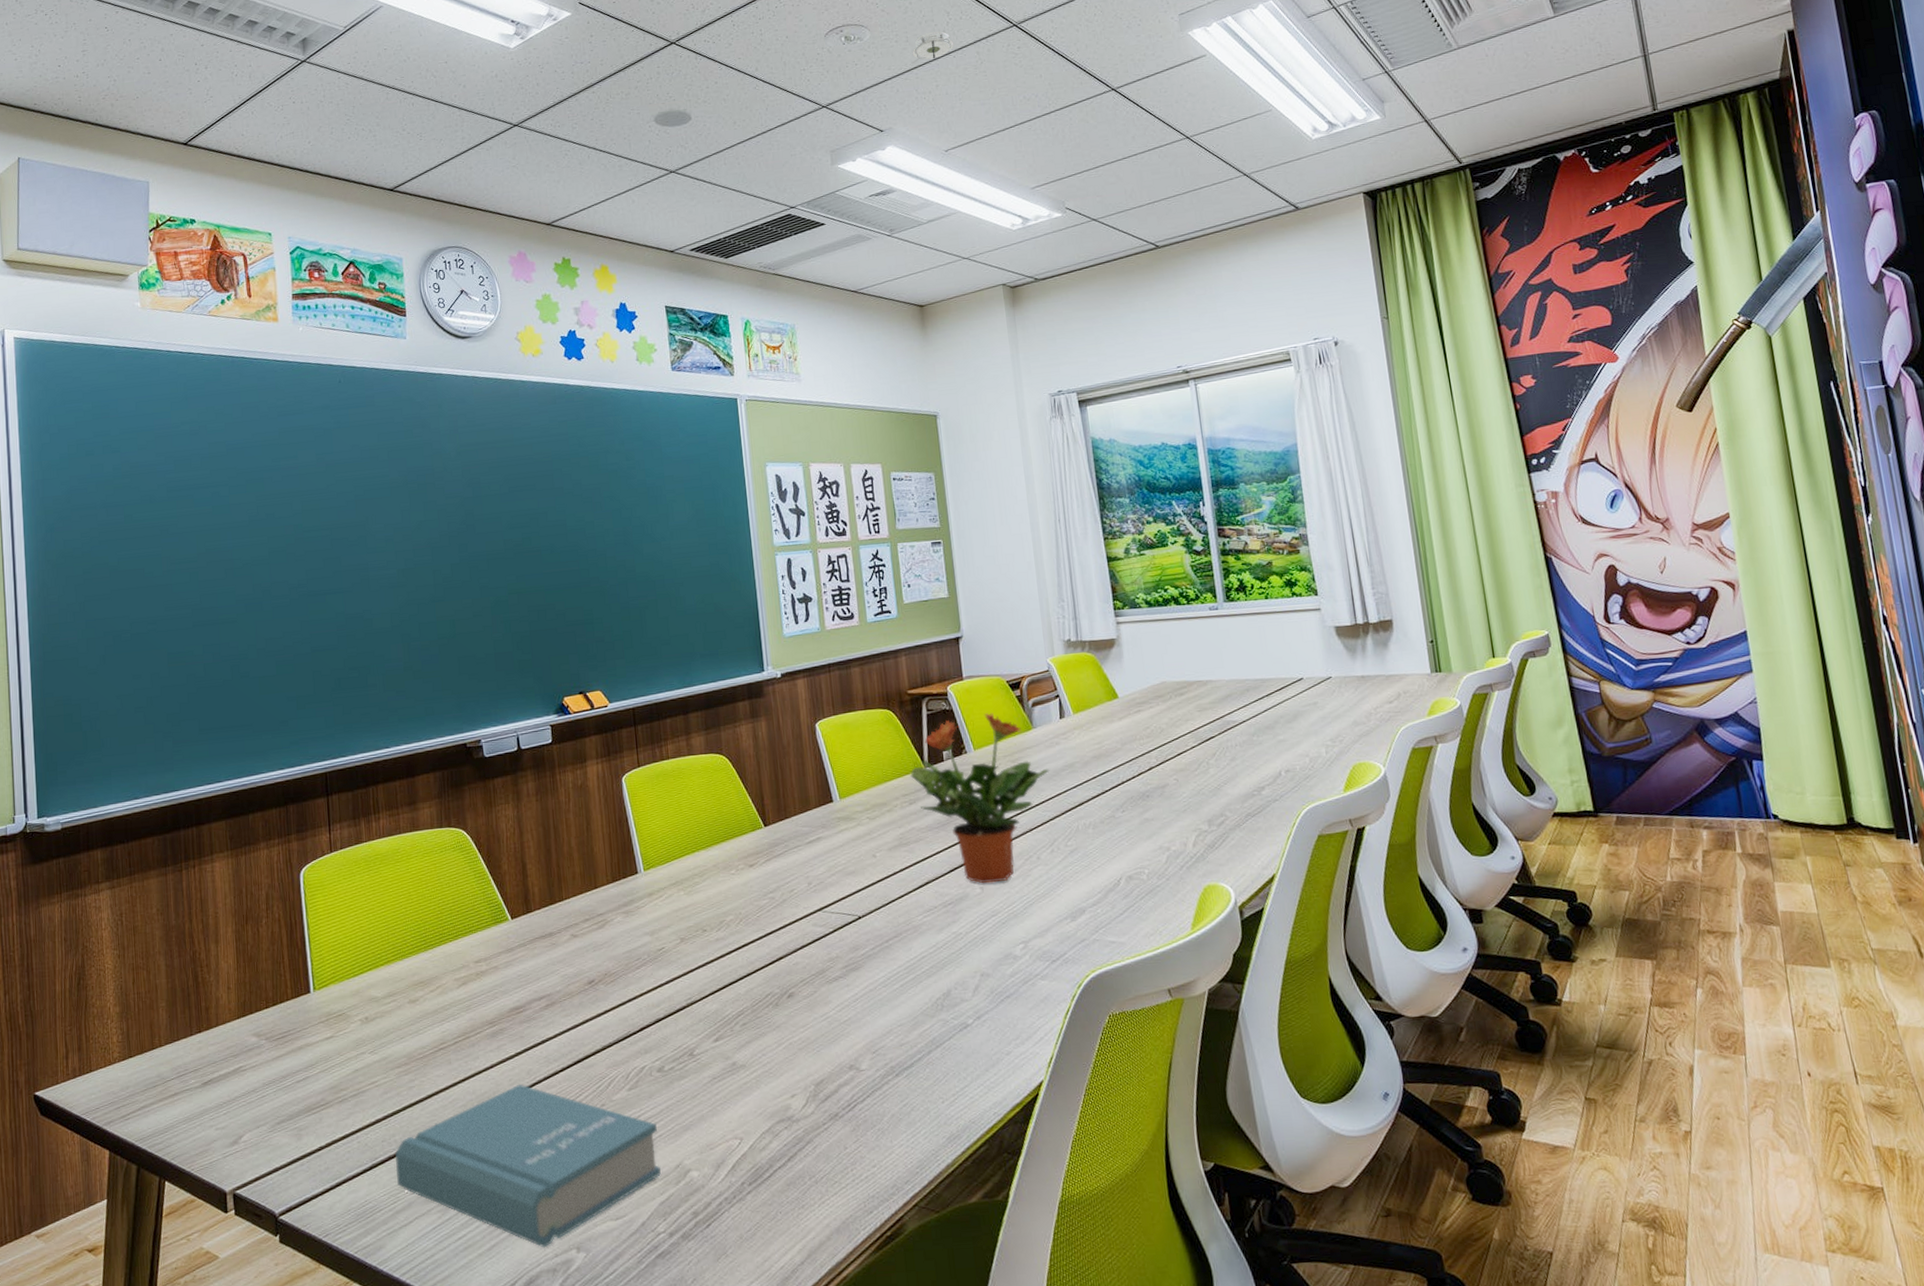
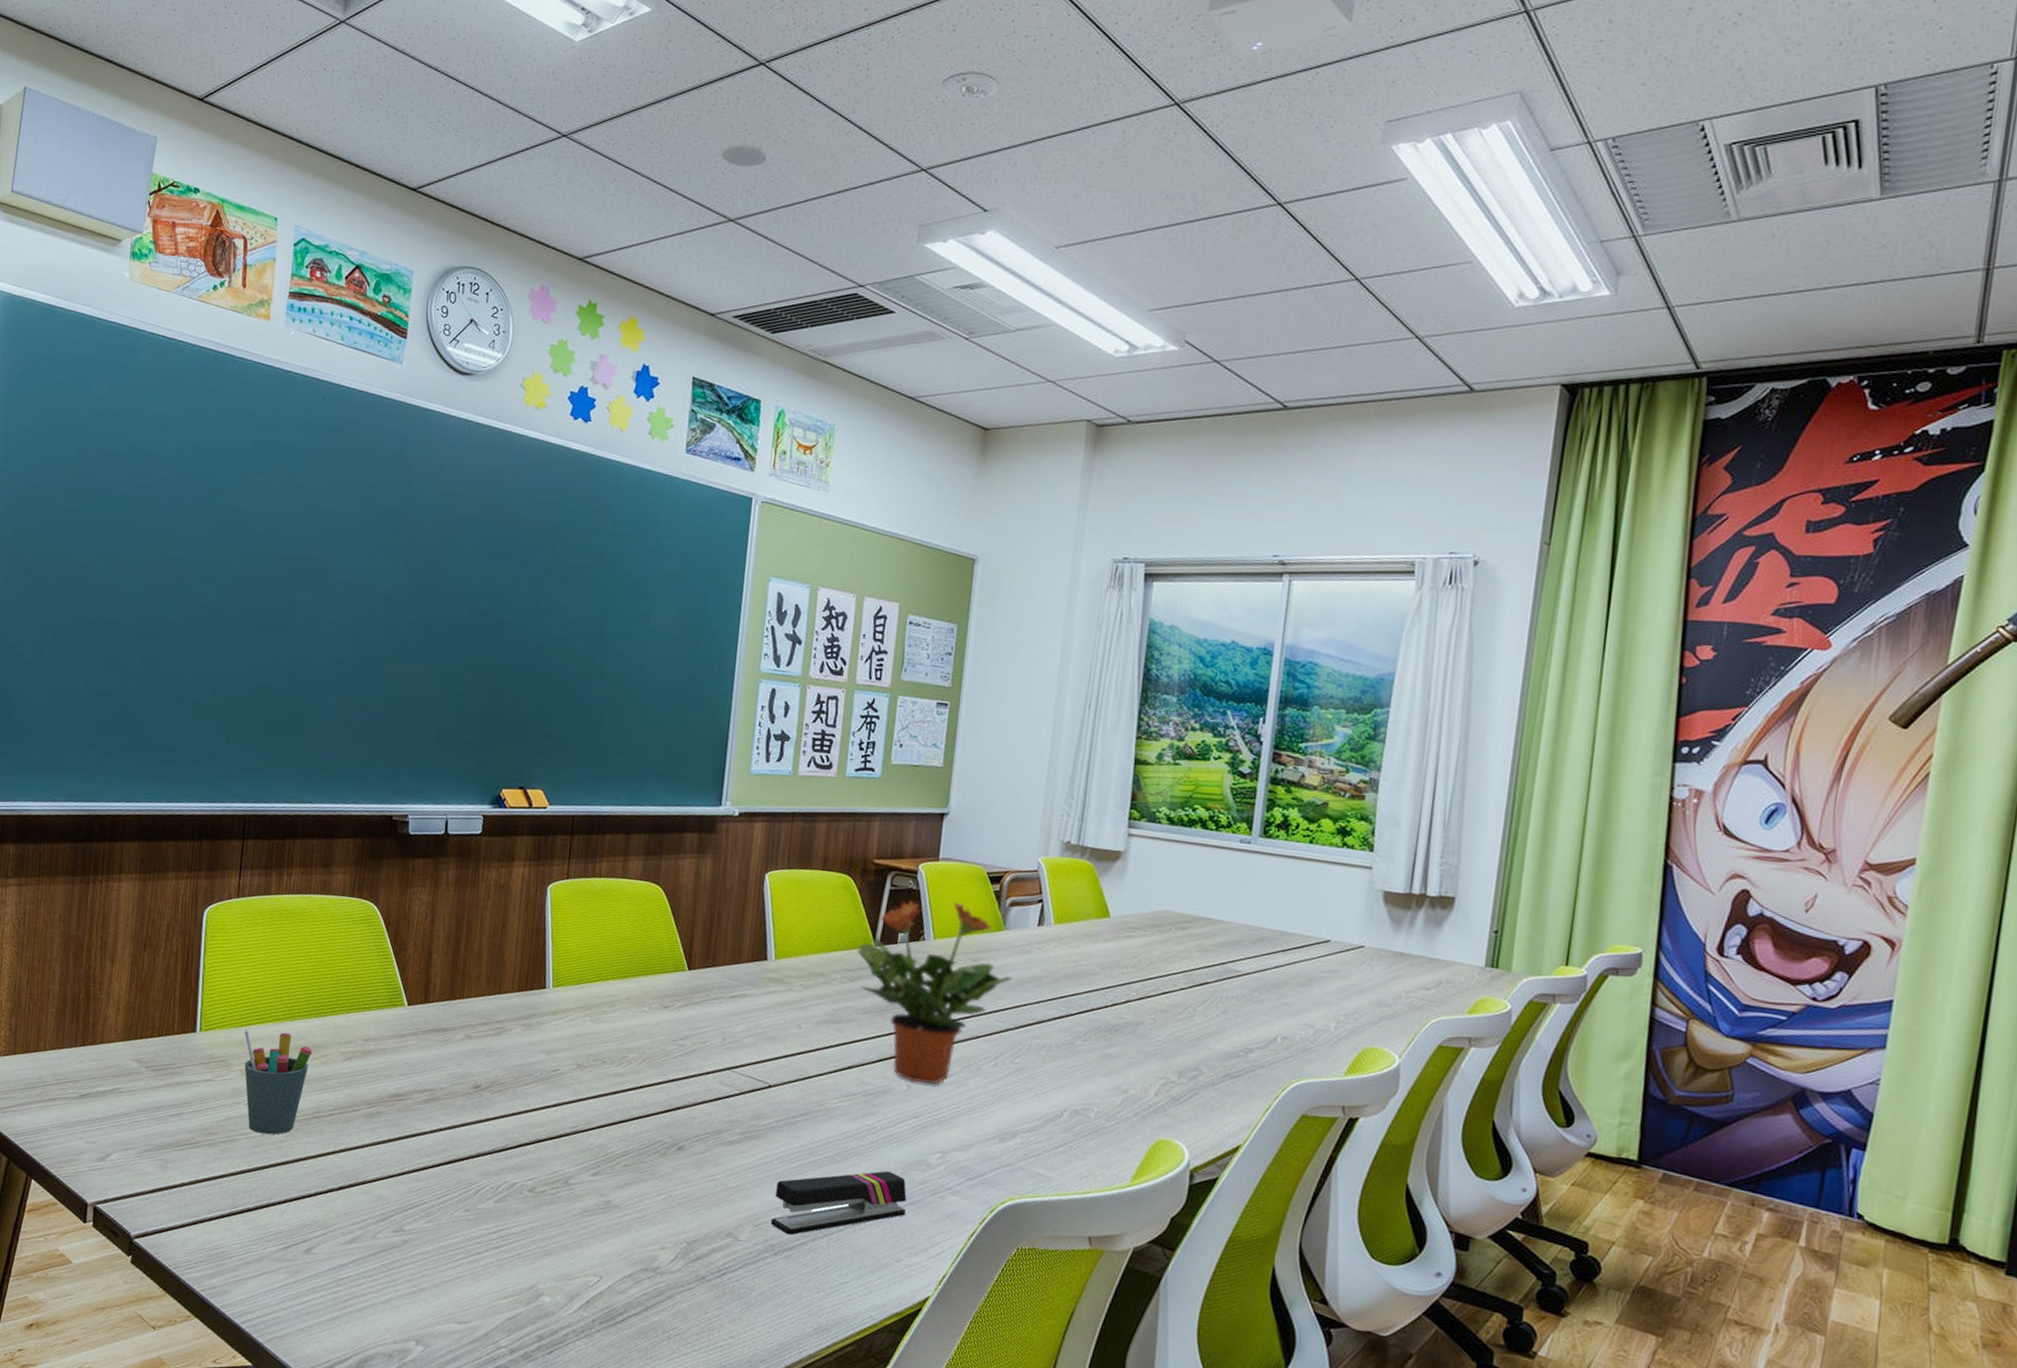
pen holder: none [357,972,427,1079] -> present [244,1028,312,1135]
book: present [395,1084,661,1248] -> none [252,1169,518,1332]
stapler: none [884,971,1005,1054] -> present [770,1171,907,1236]
smoke detector: present [912,31,954,63] -> none [1040,96,1097,132]

